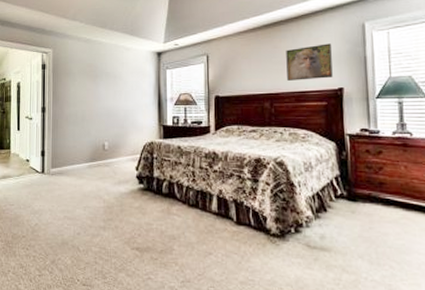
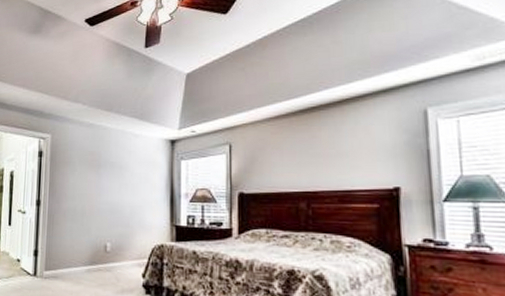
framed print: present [286,43,333,81] -> none [327,133,386,177]

